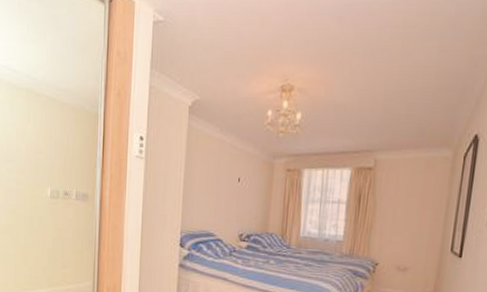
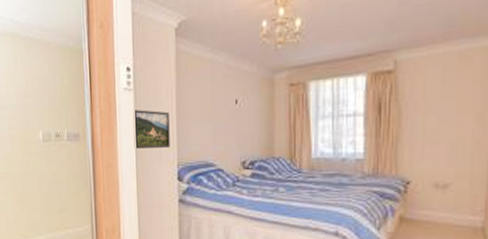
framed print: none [141,177,177,215] -> present [132,110,170,148]

